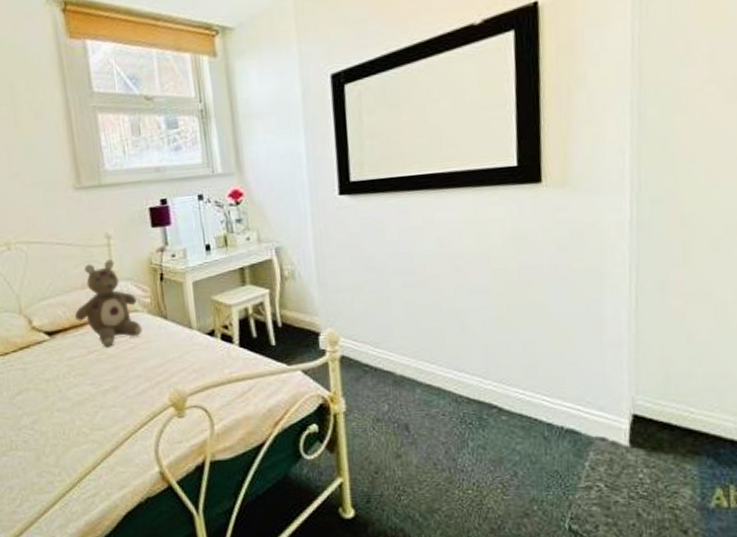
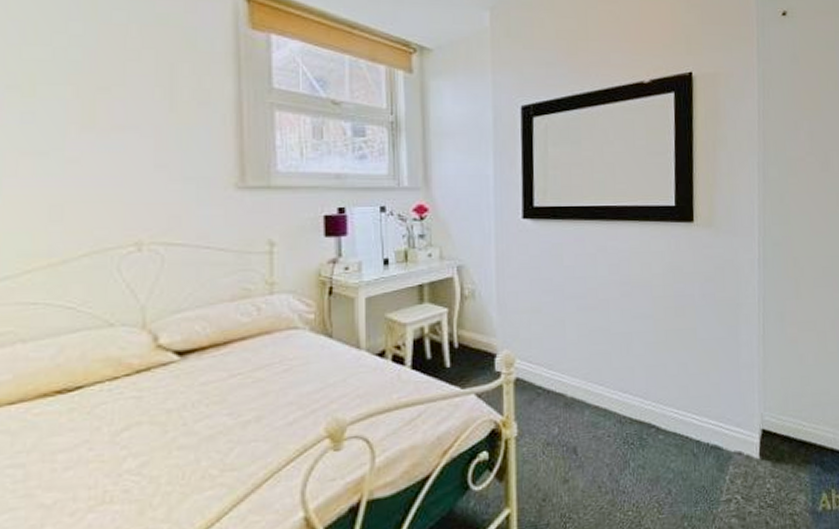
stuffed bear: present [75,259,142,347] -> none [218,269,301,369]

